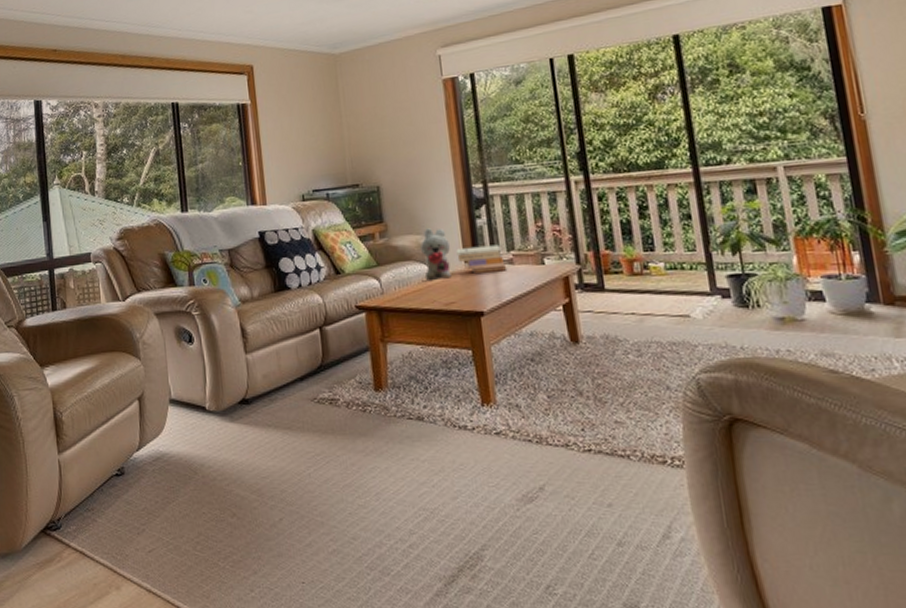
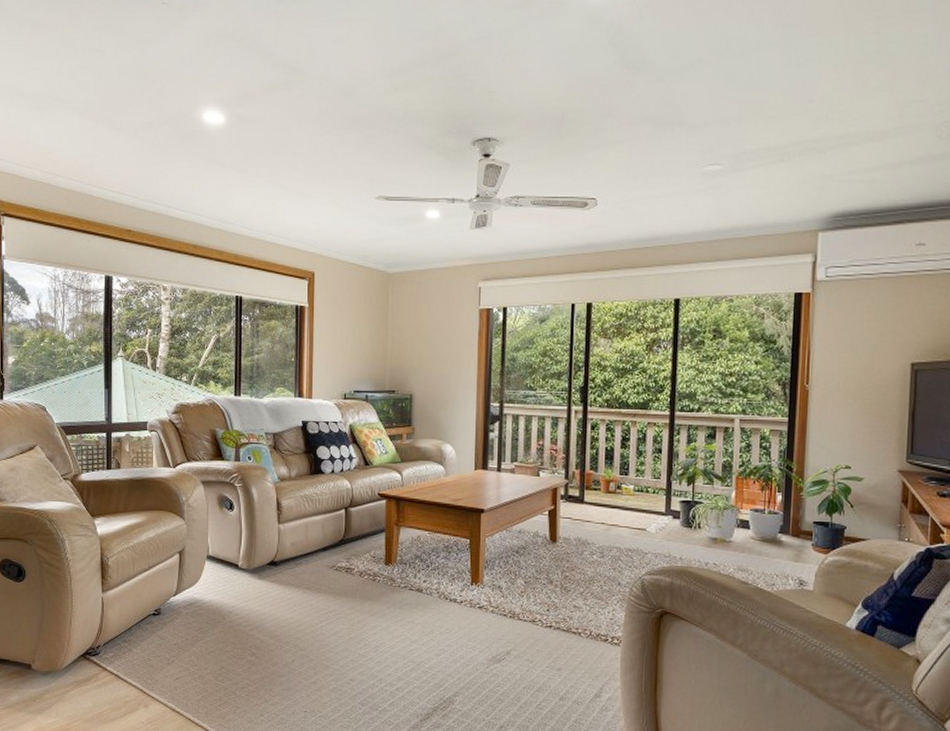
plush toy: present [419,228,452,280] -> none [439,435,465,479]
books: present [456,244,507,275] -> none [469,455,509,479]

